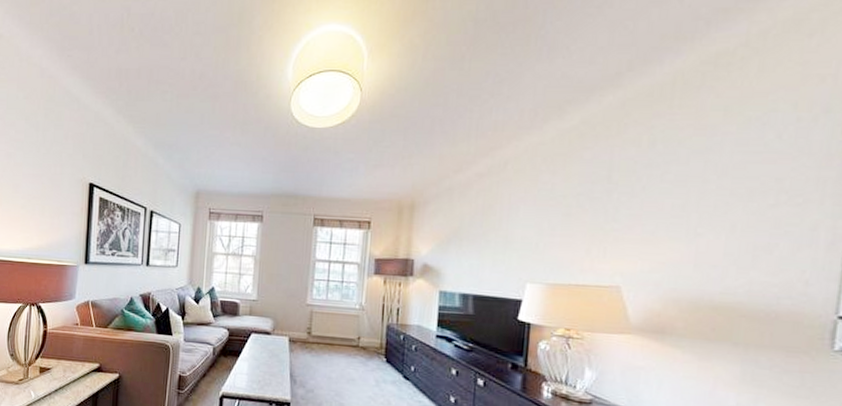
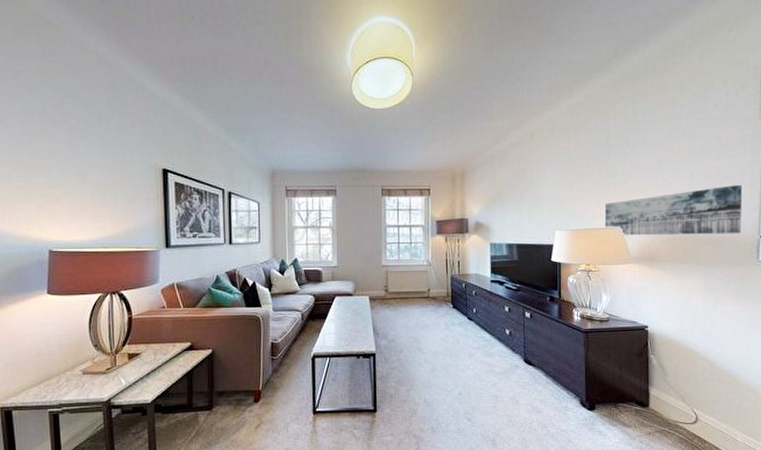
wall art: none [596,243,814,311] -> present [604,185,743,236]

